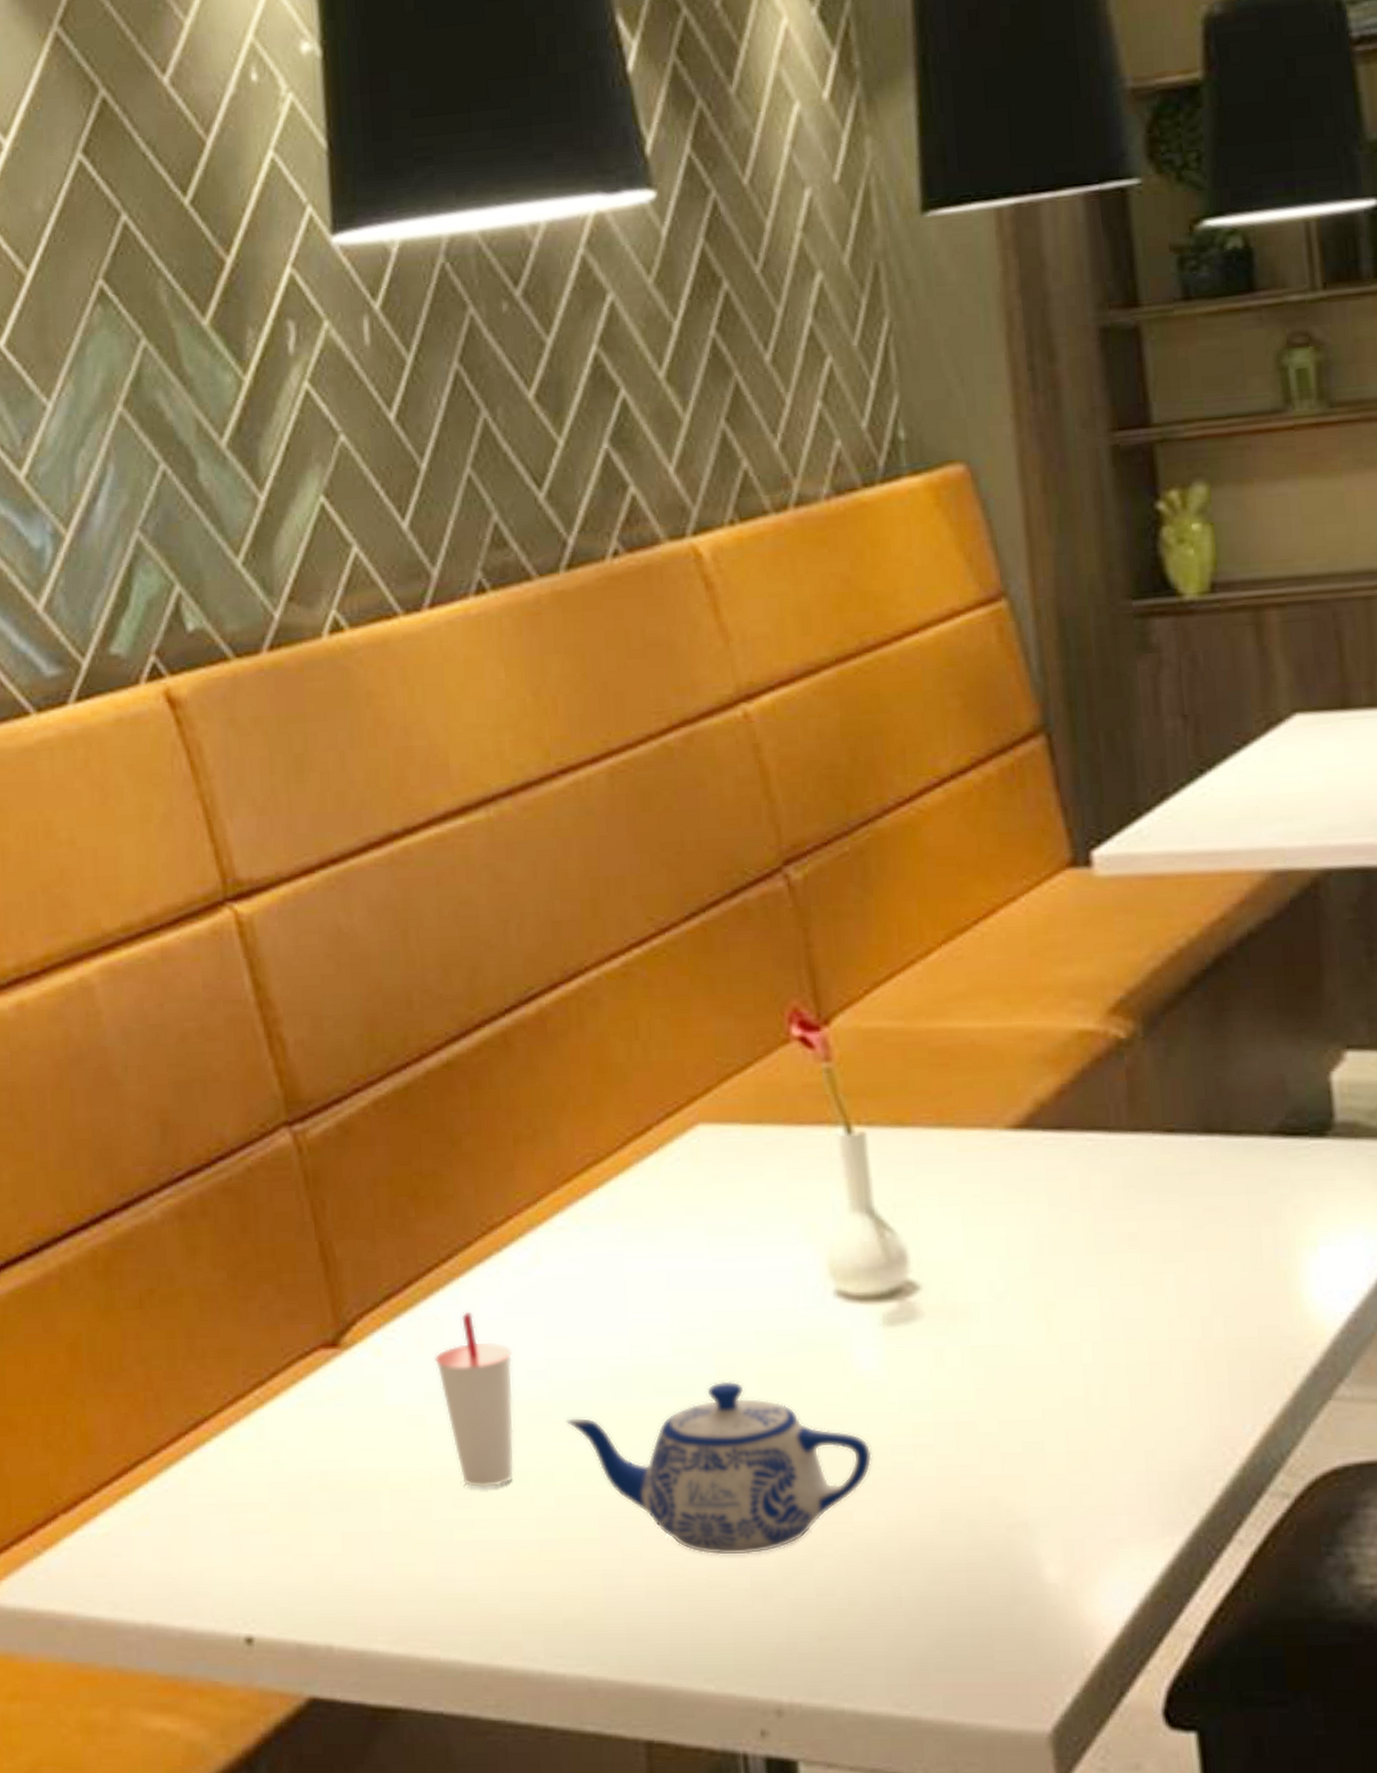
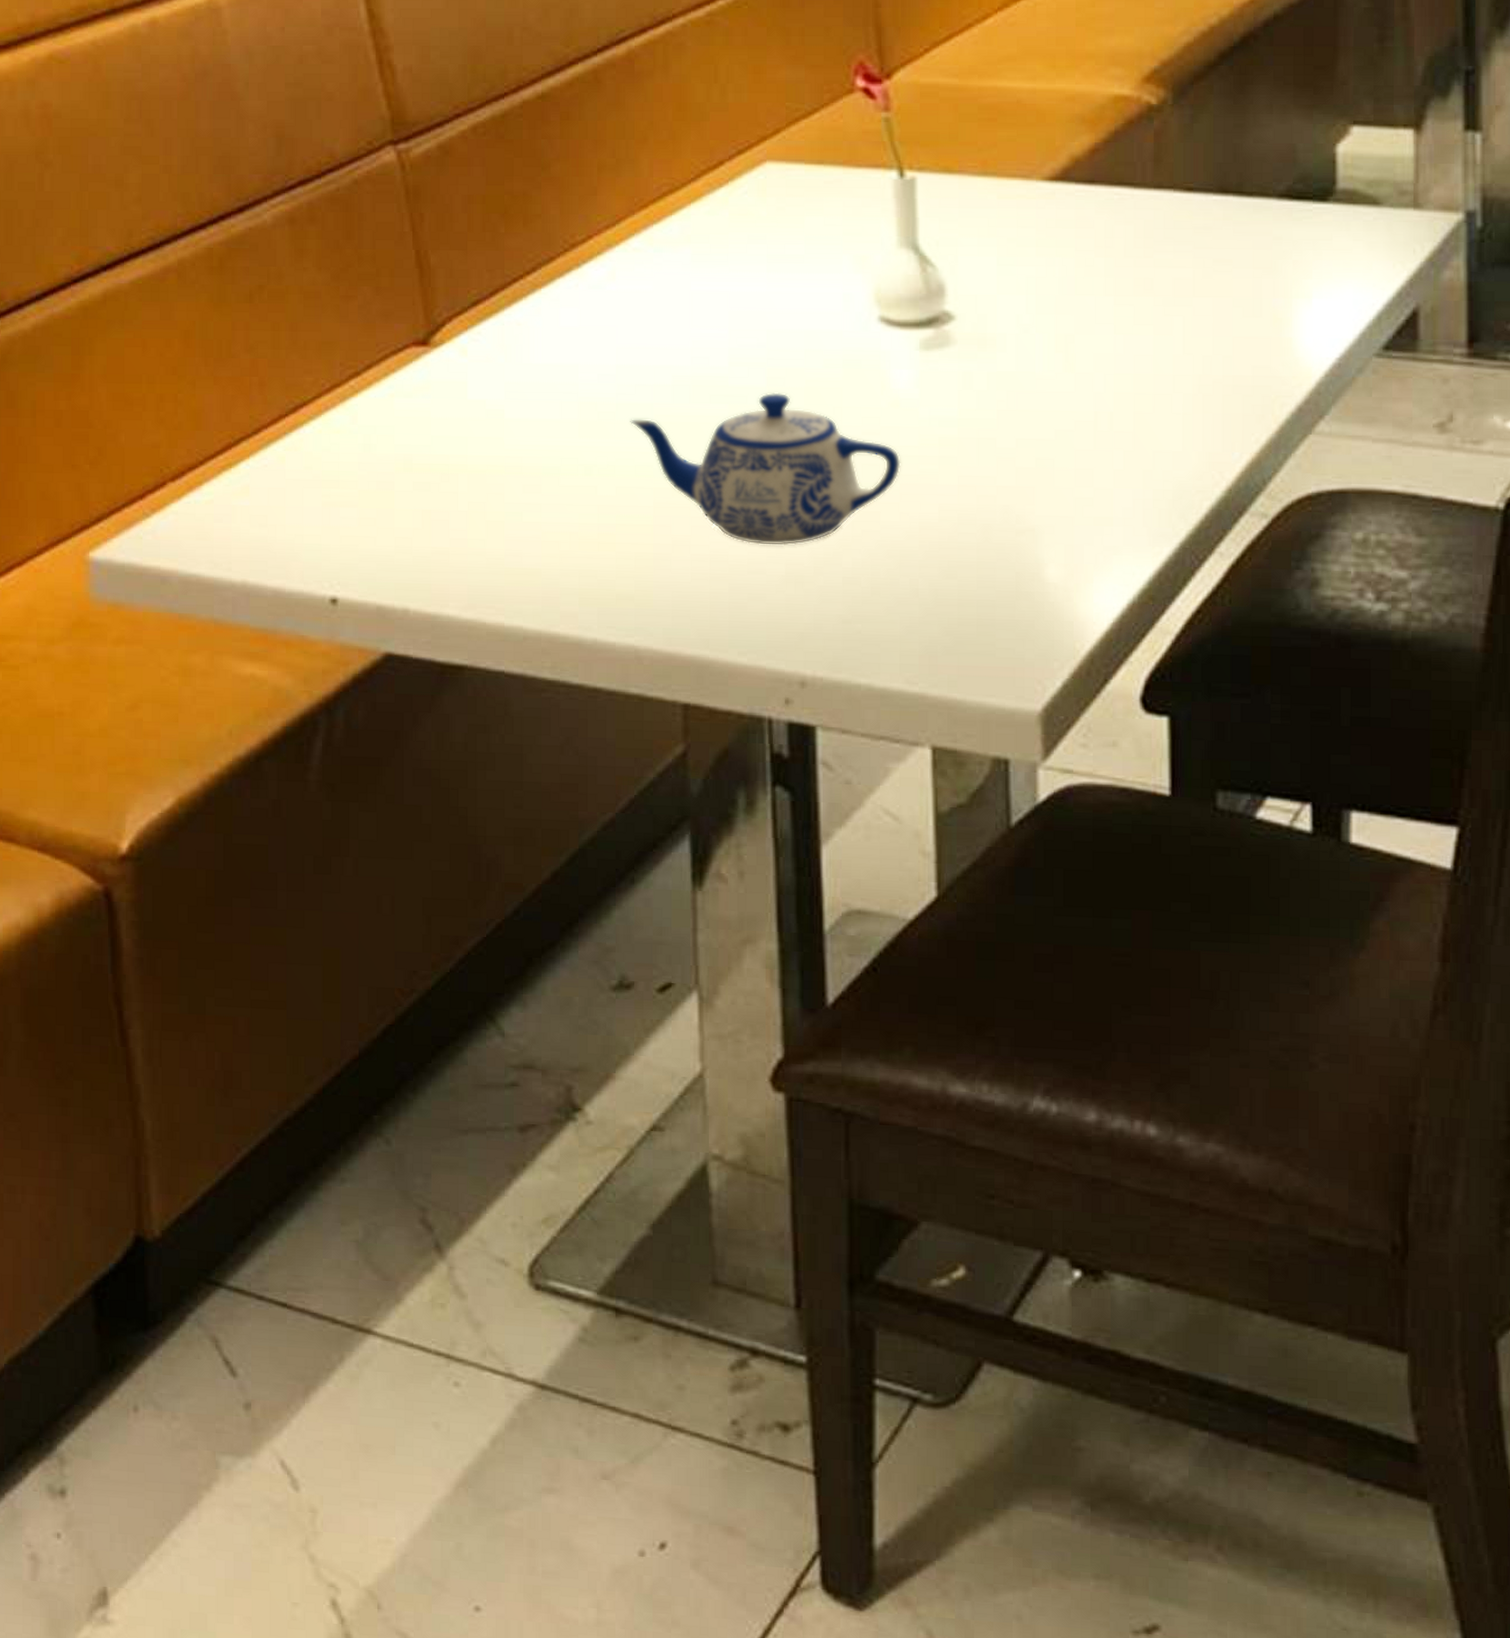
cup: present [434,1311,515,1488] -> none [515,319,585,477]

